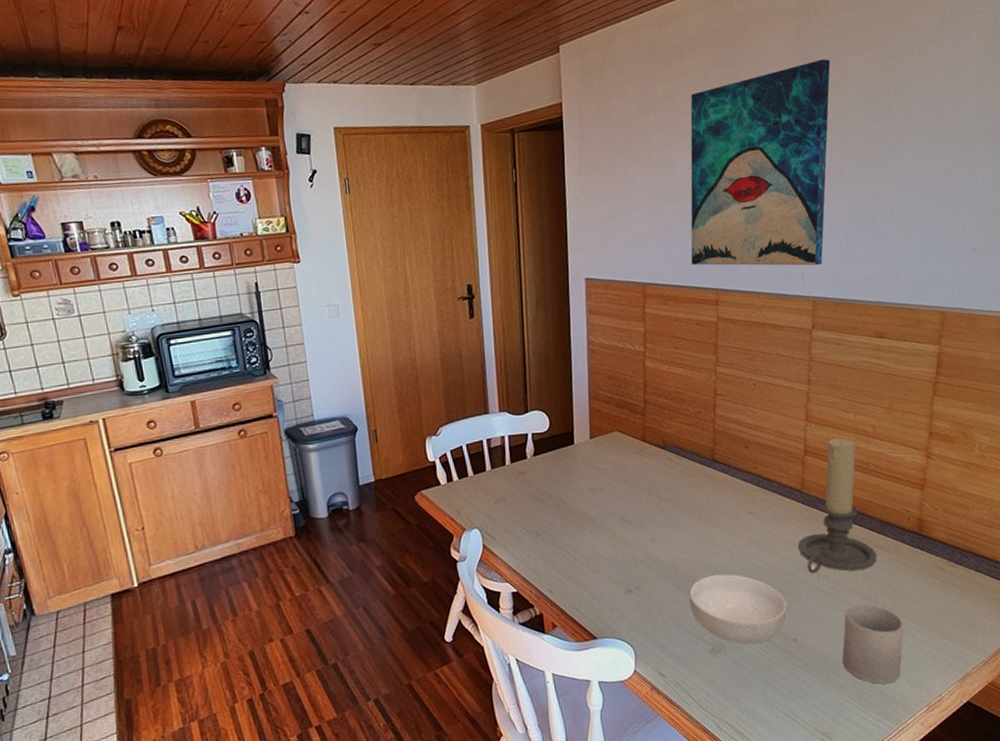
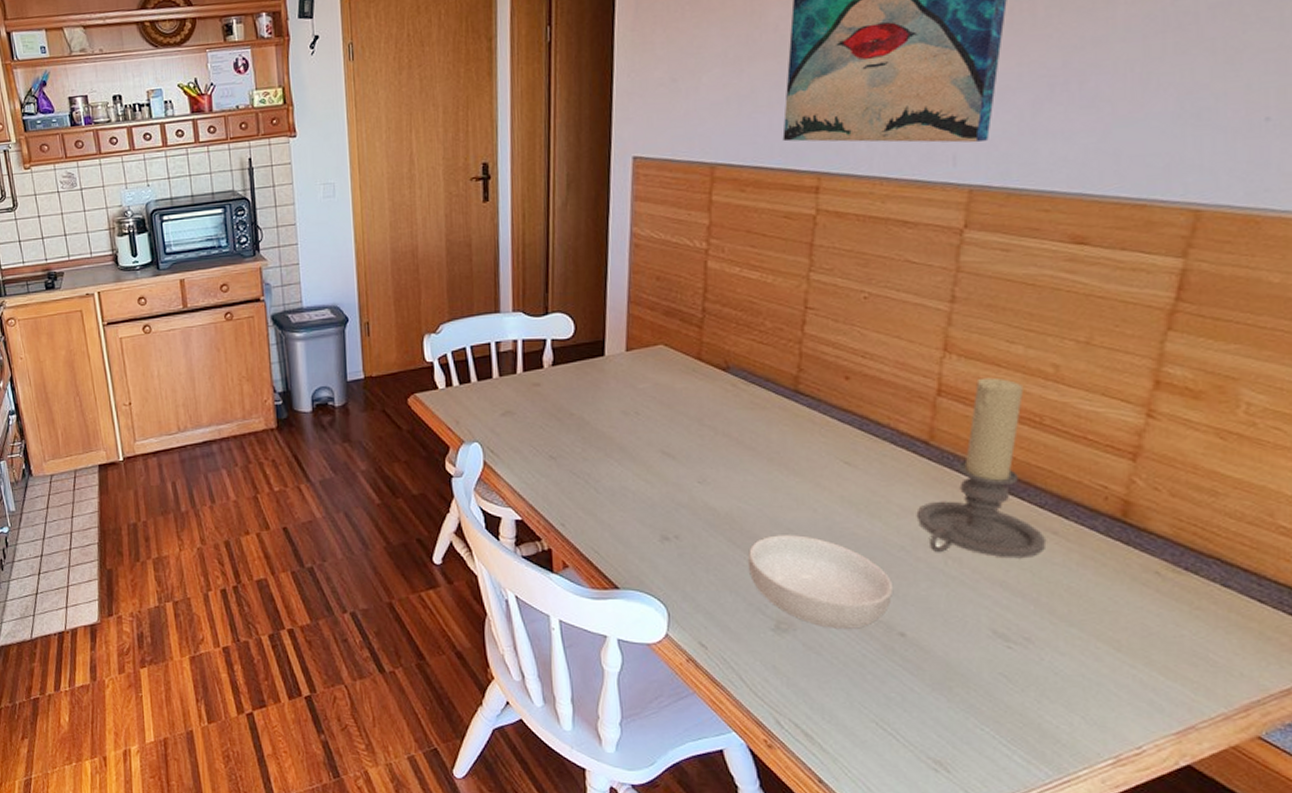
mug: present [842,604,904,685] -> none [975,603,1083,716]

